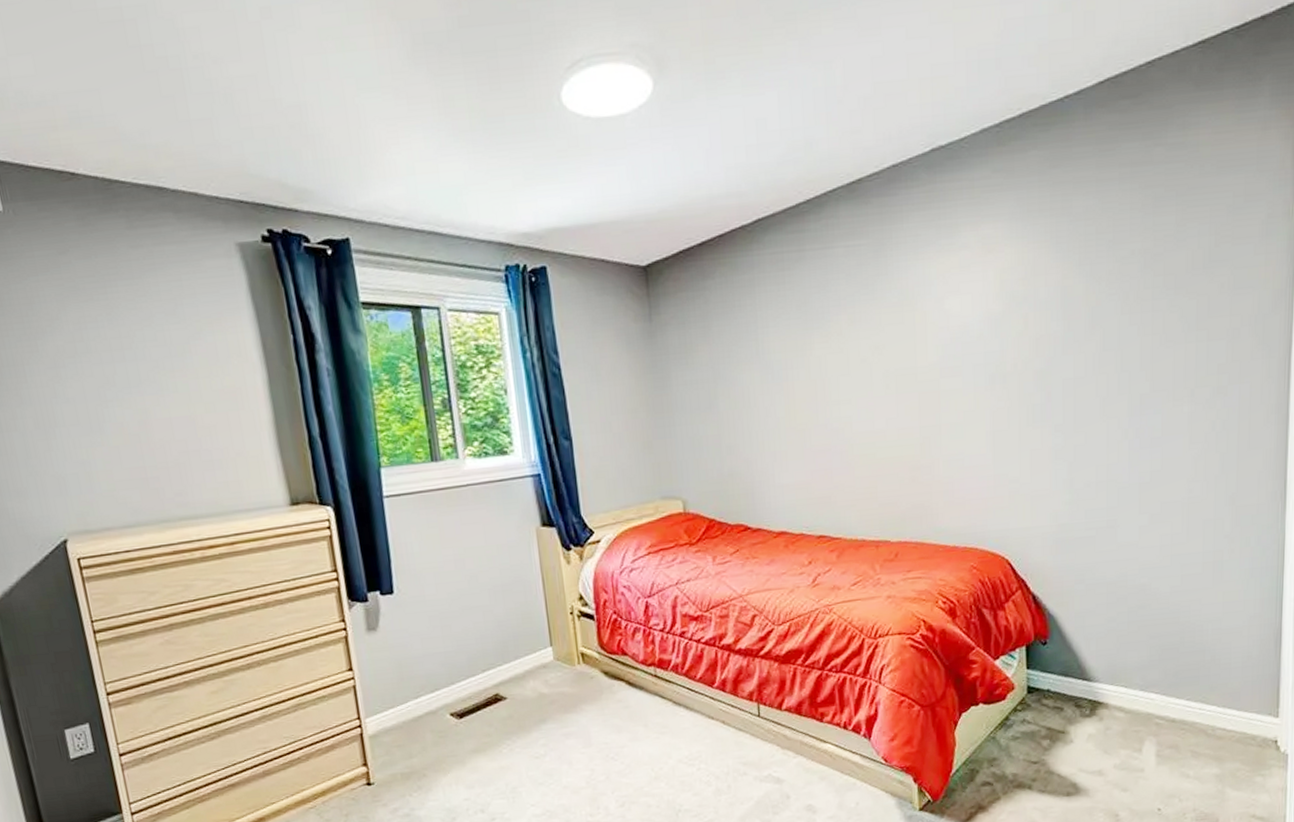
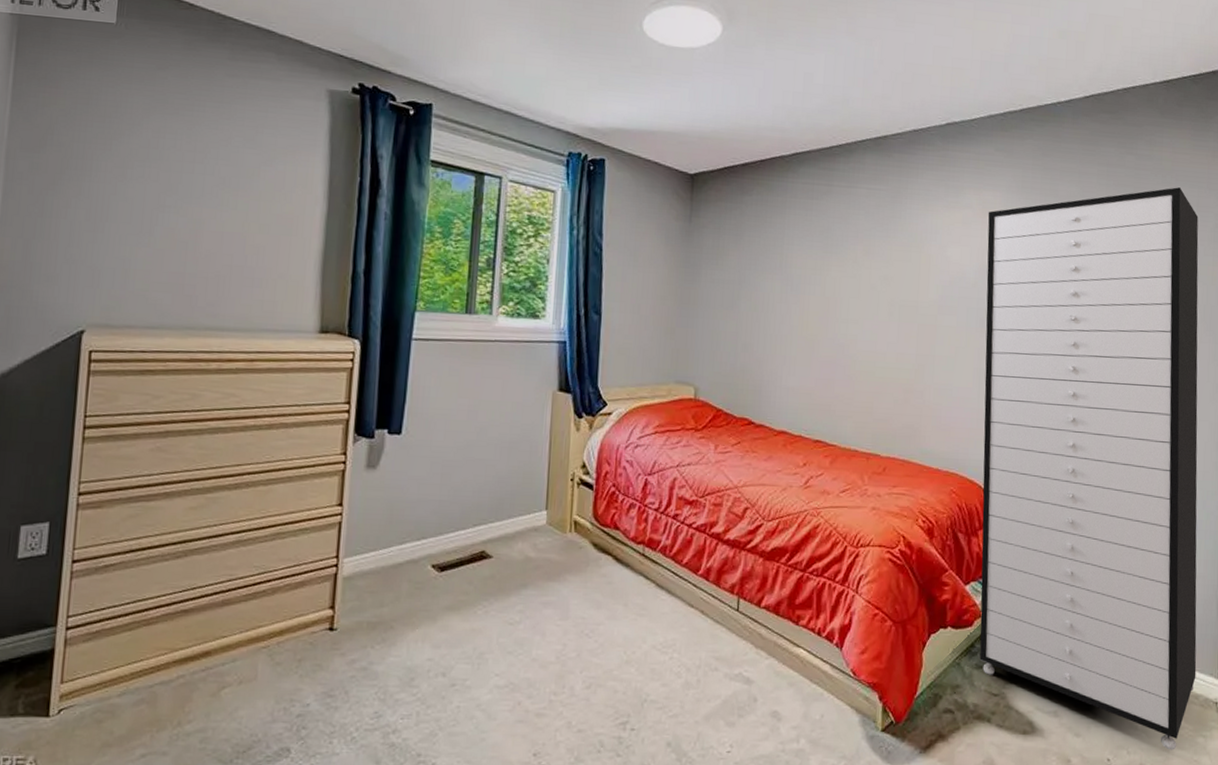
storage cabinet: none [989,176,1253,793] -> present [979,187,1199,750]

